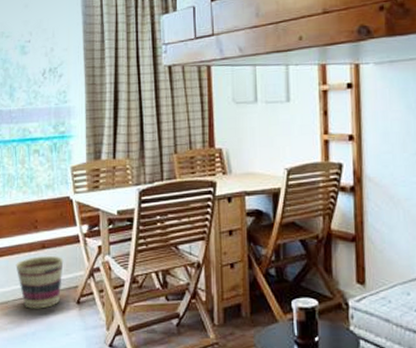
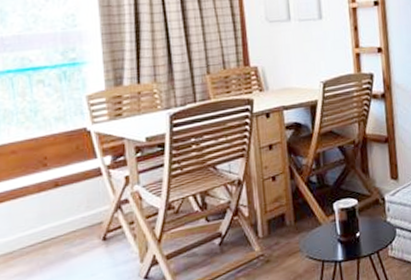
basket: present [16,256,64,309] -> none [21,193,84,255]

